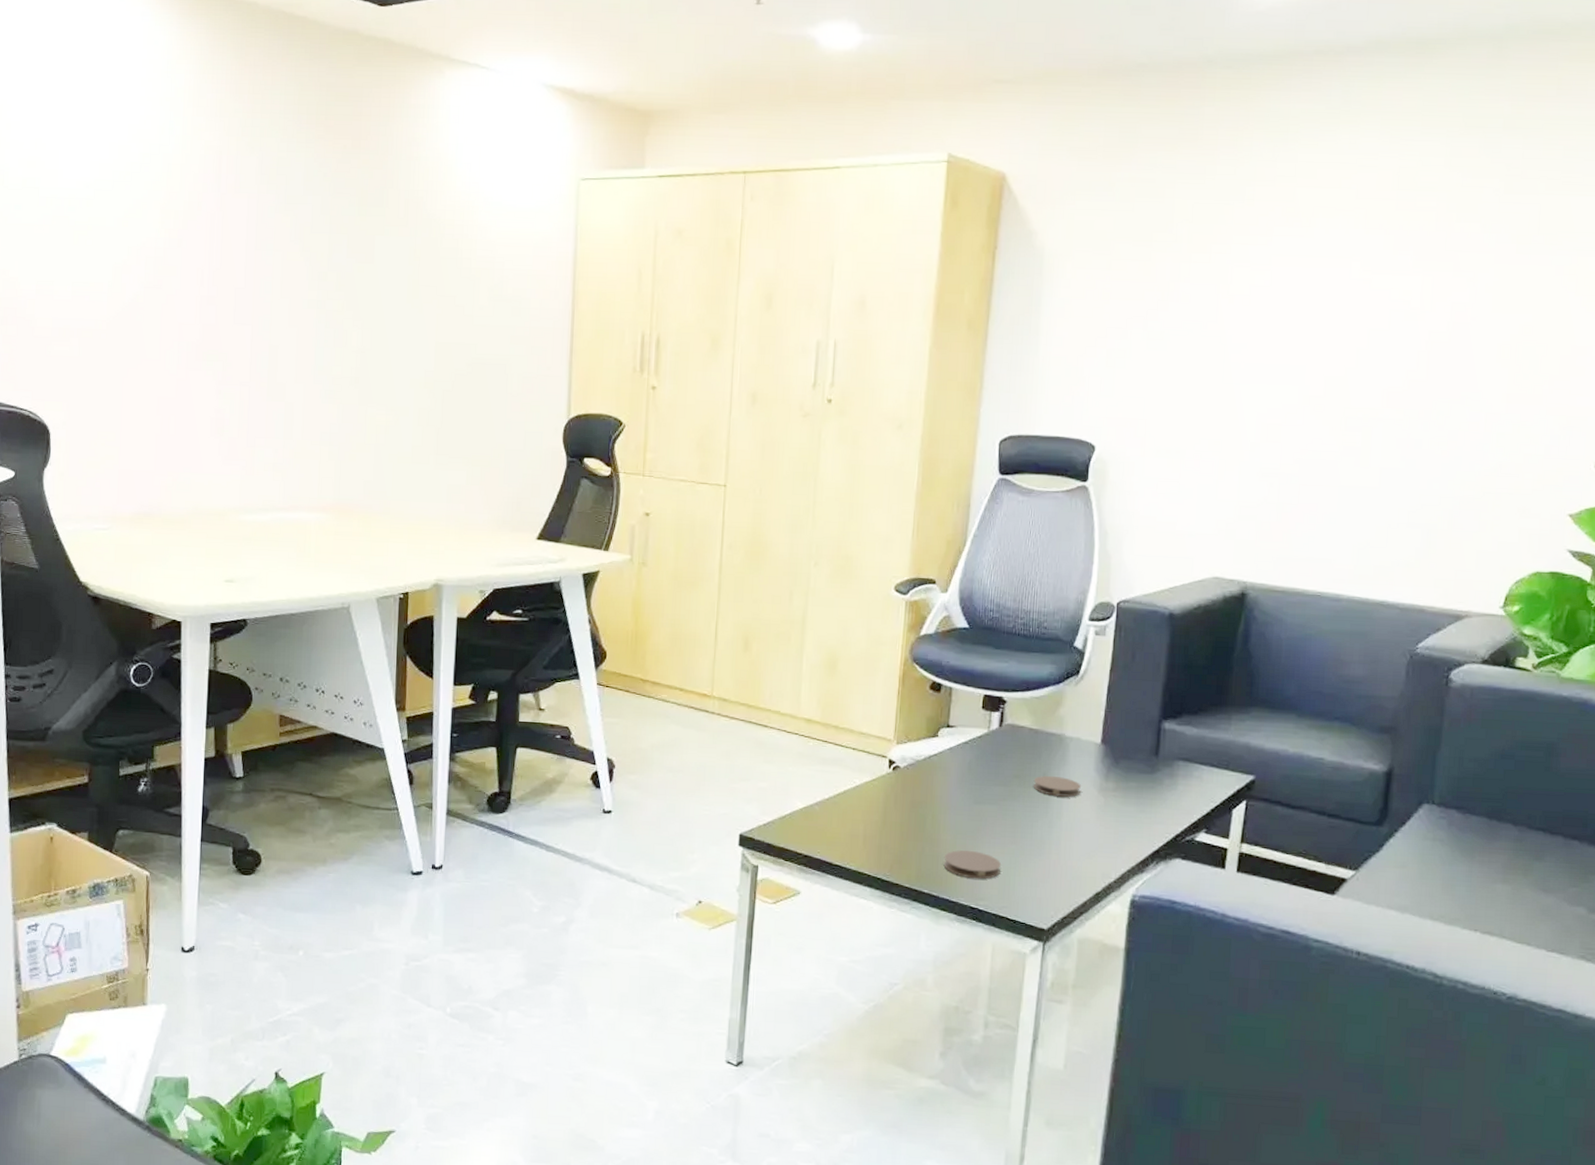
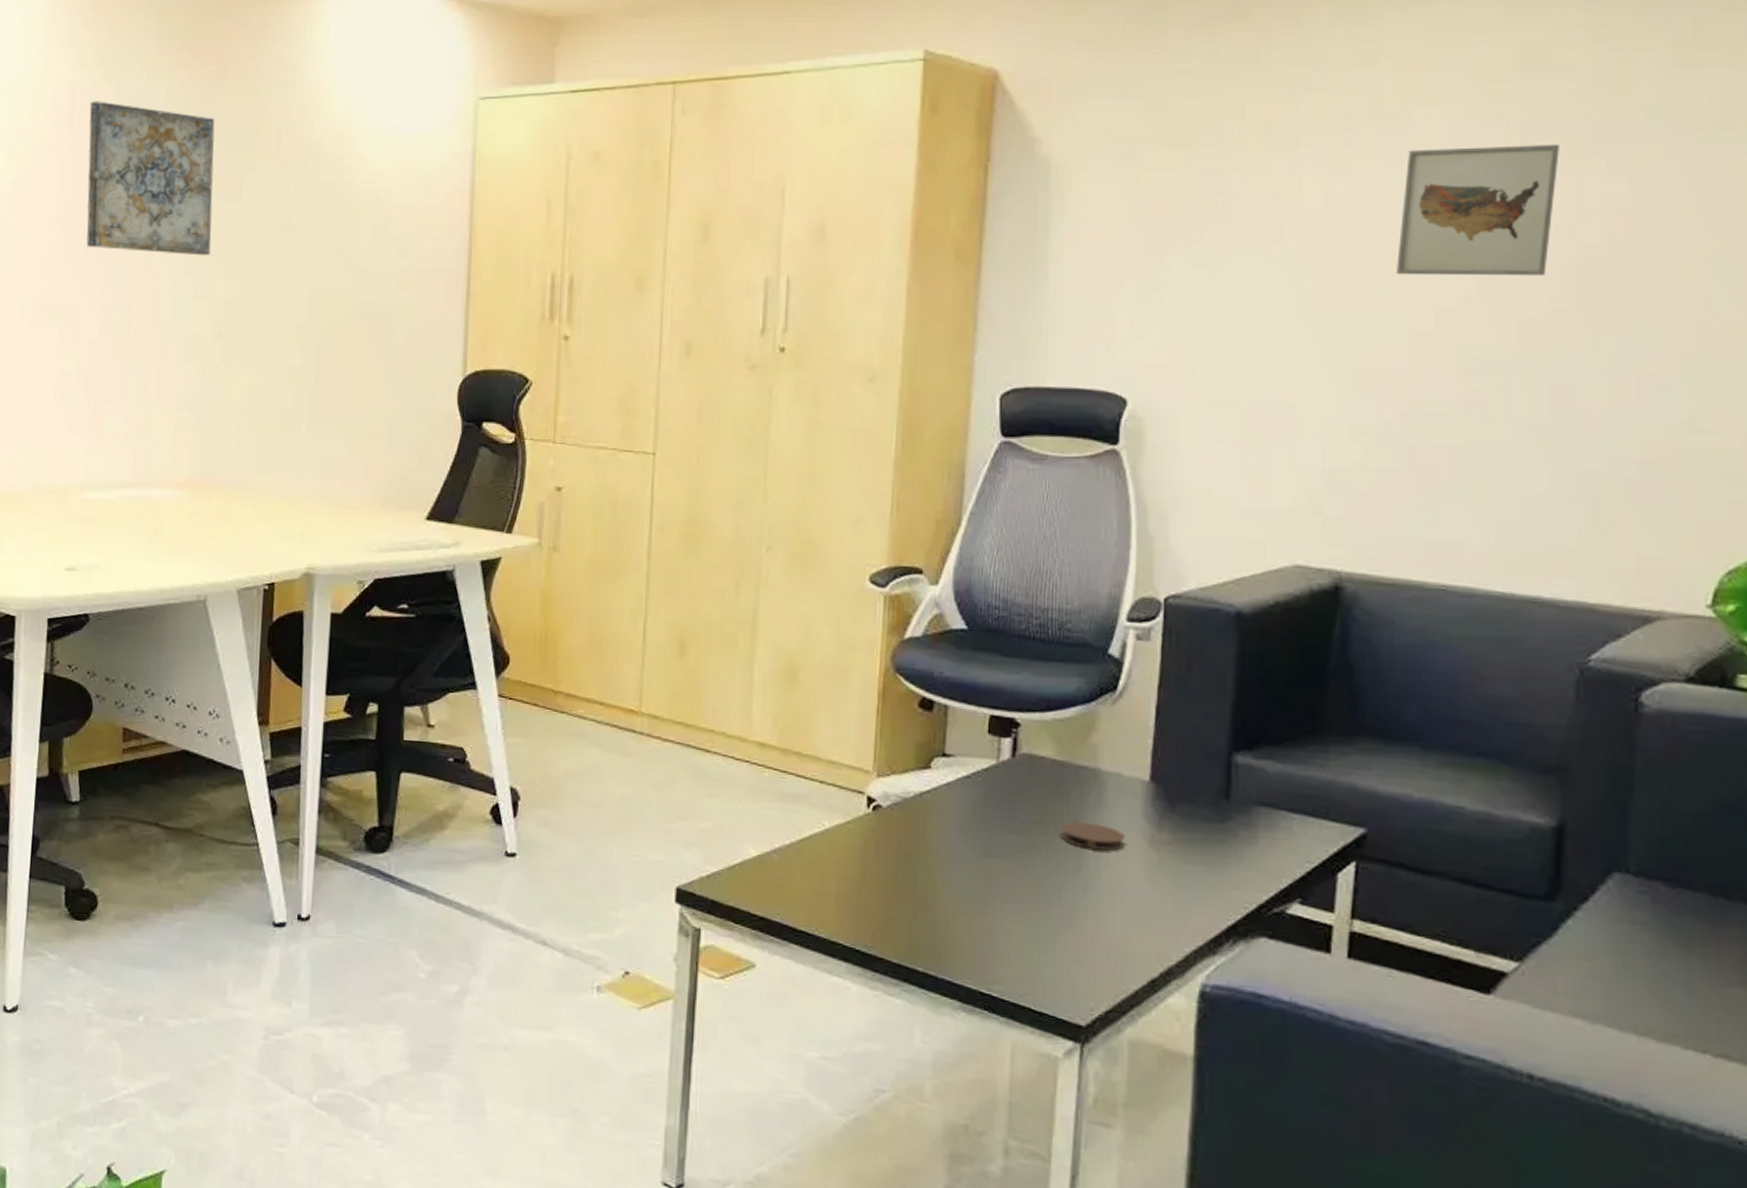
wall art: none [235,167,350,310] -> present [86,101,215,256]
coaster: present [943,850,1002,879] -> none [942,917,1021,956]
wall art: none [1299,250,1421,353] -> present [1397,143,1559,276]

